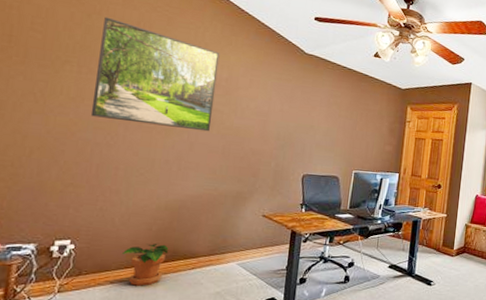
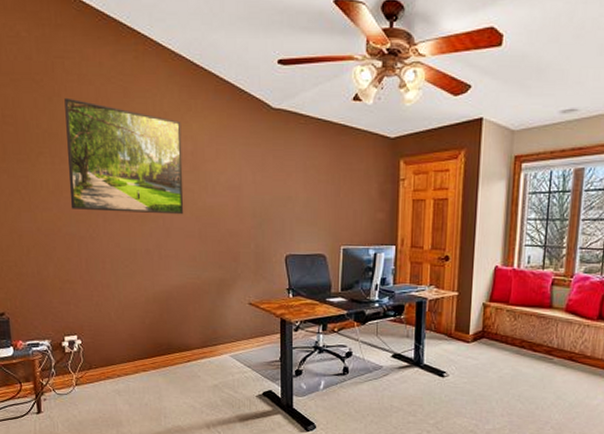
potted plant: present [123,243,169,286] -> none [123,336,164,379]

